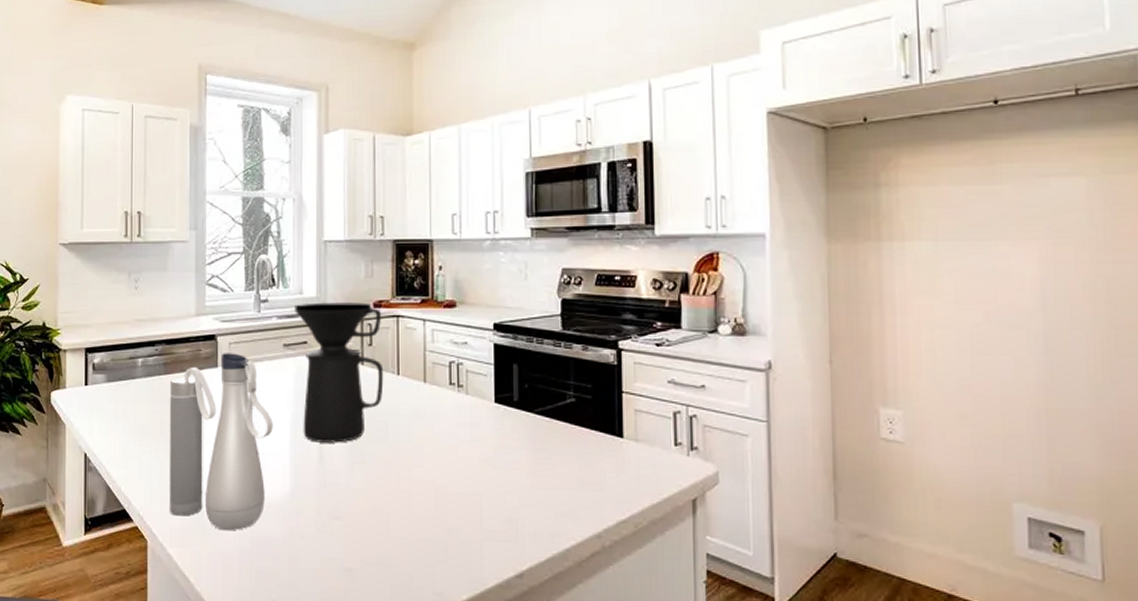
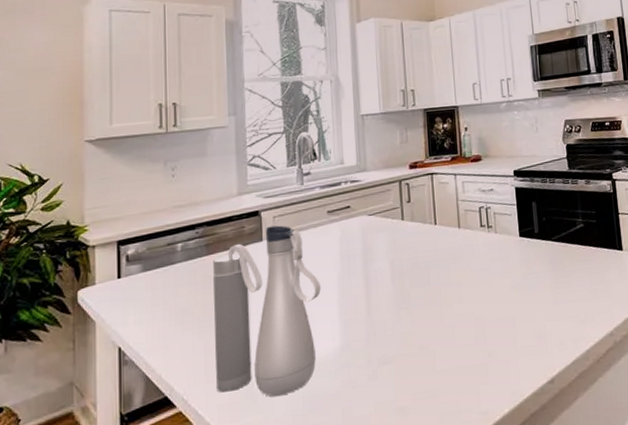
coffee maker: present [293,302,384,443] -> none [335,165,423,297]

